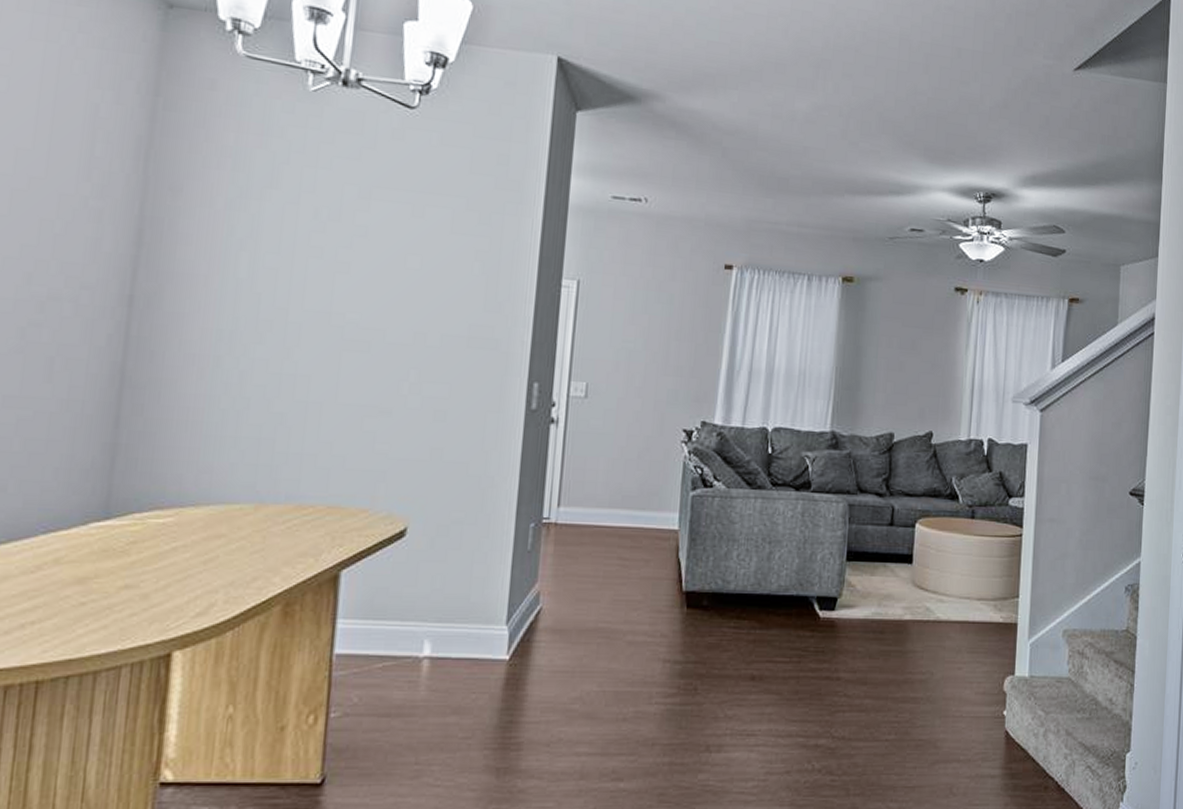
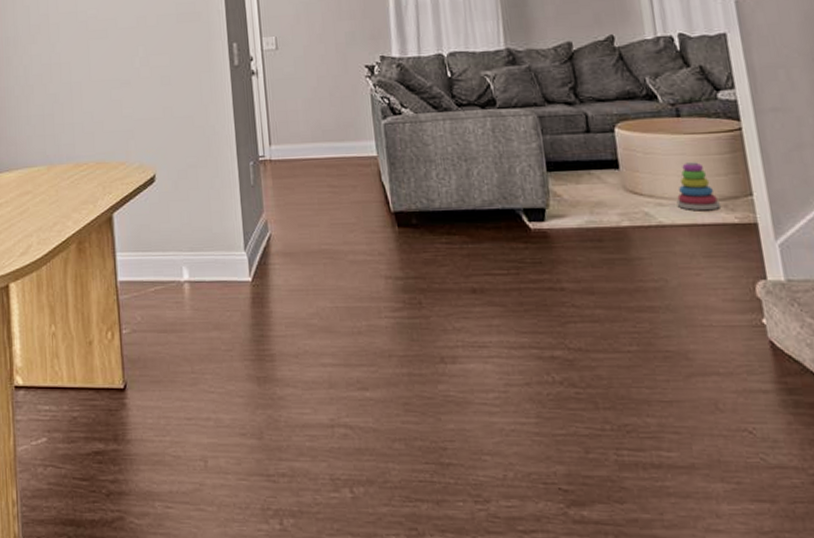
stacking toy: none [955,561,991,610] -> present [676,161,720,211]

